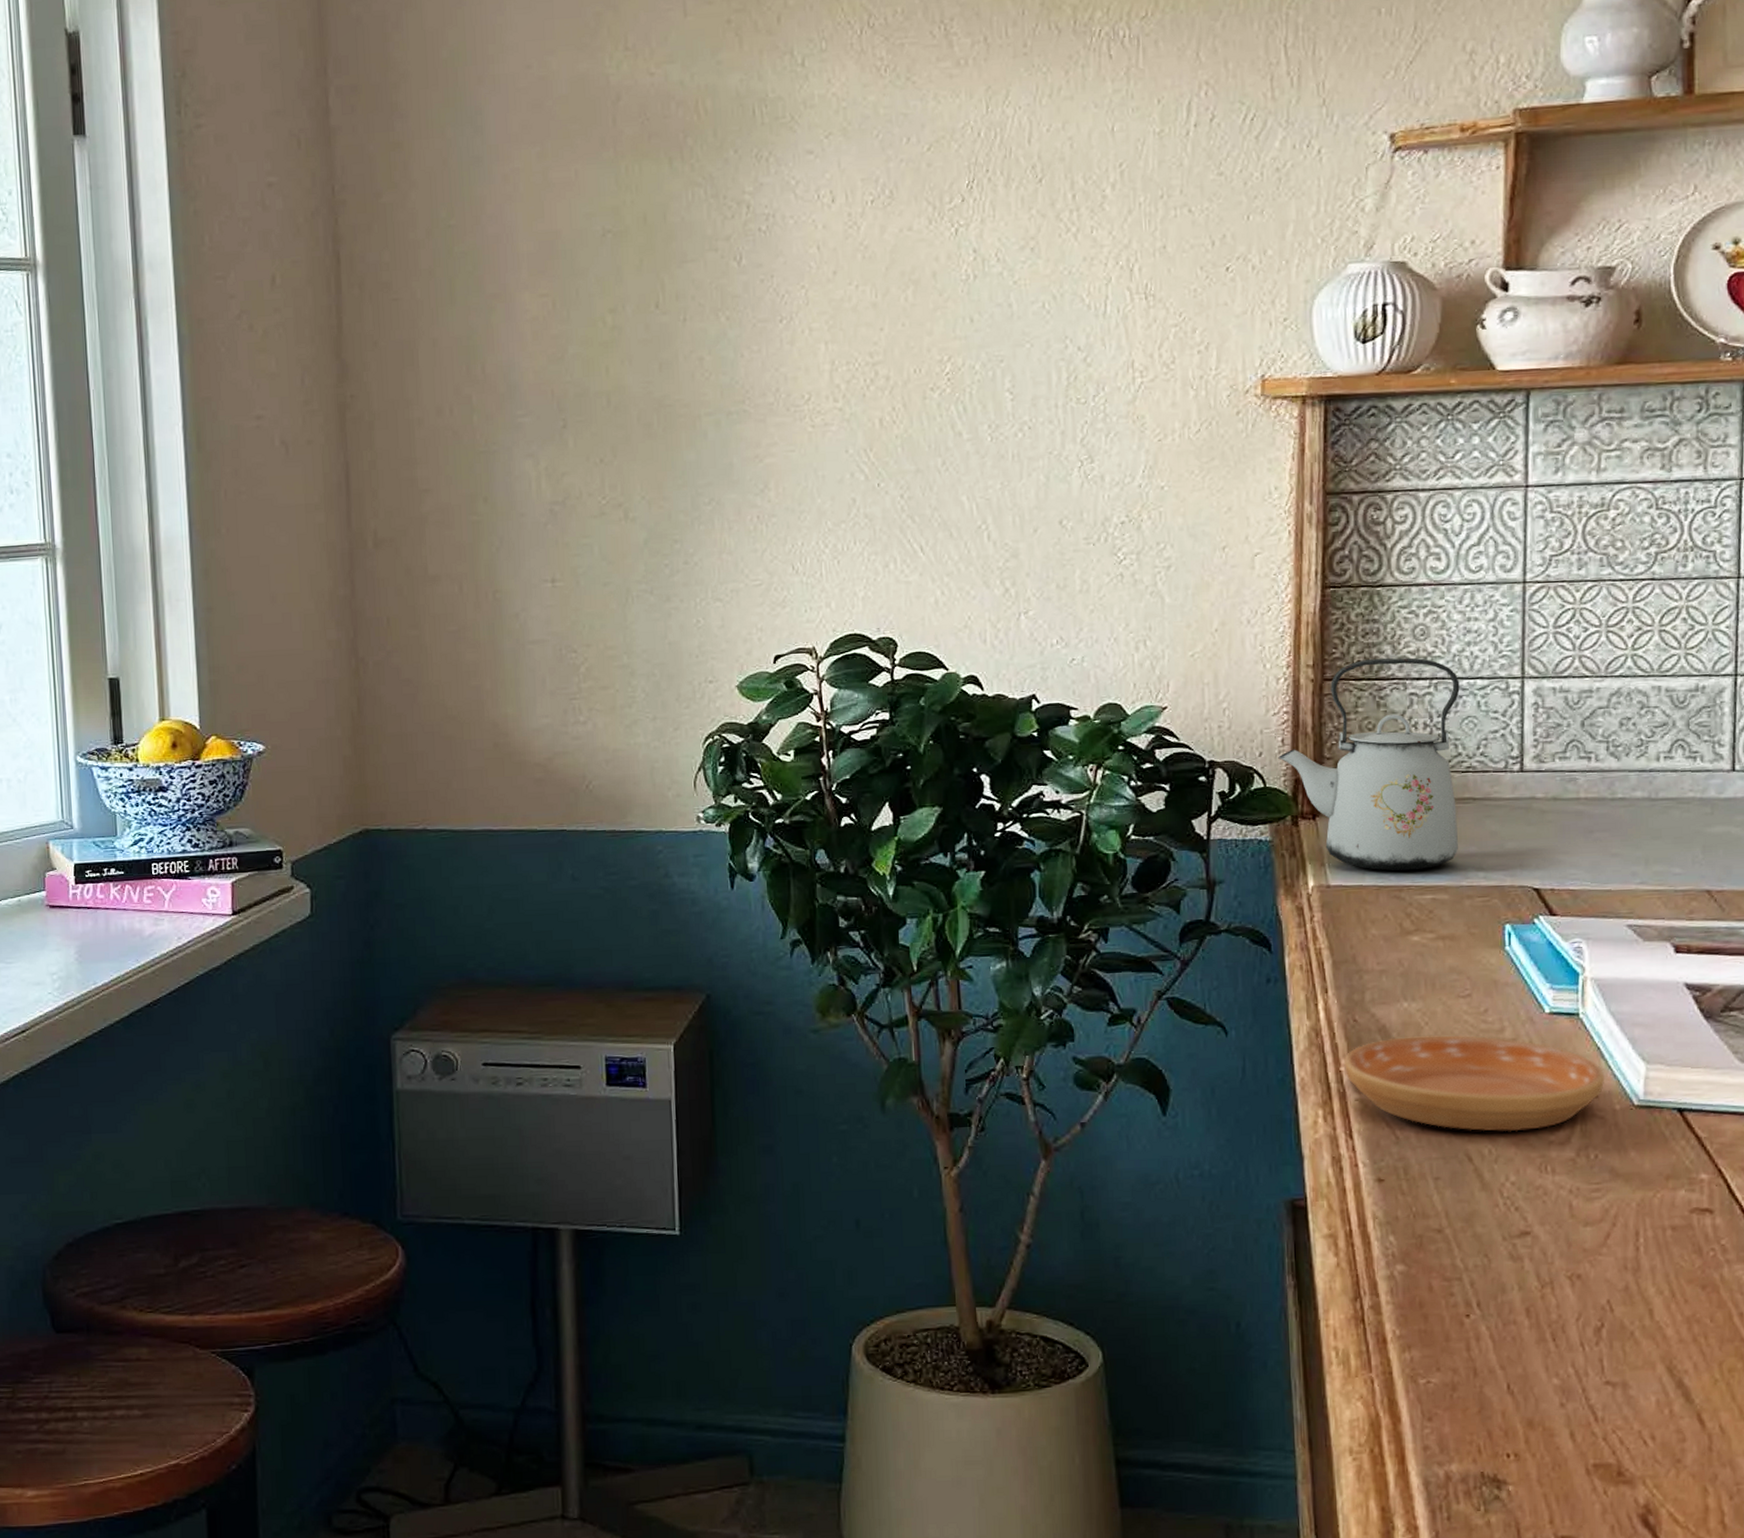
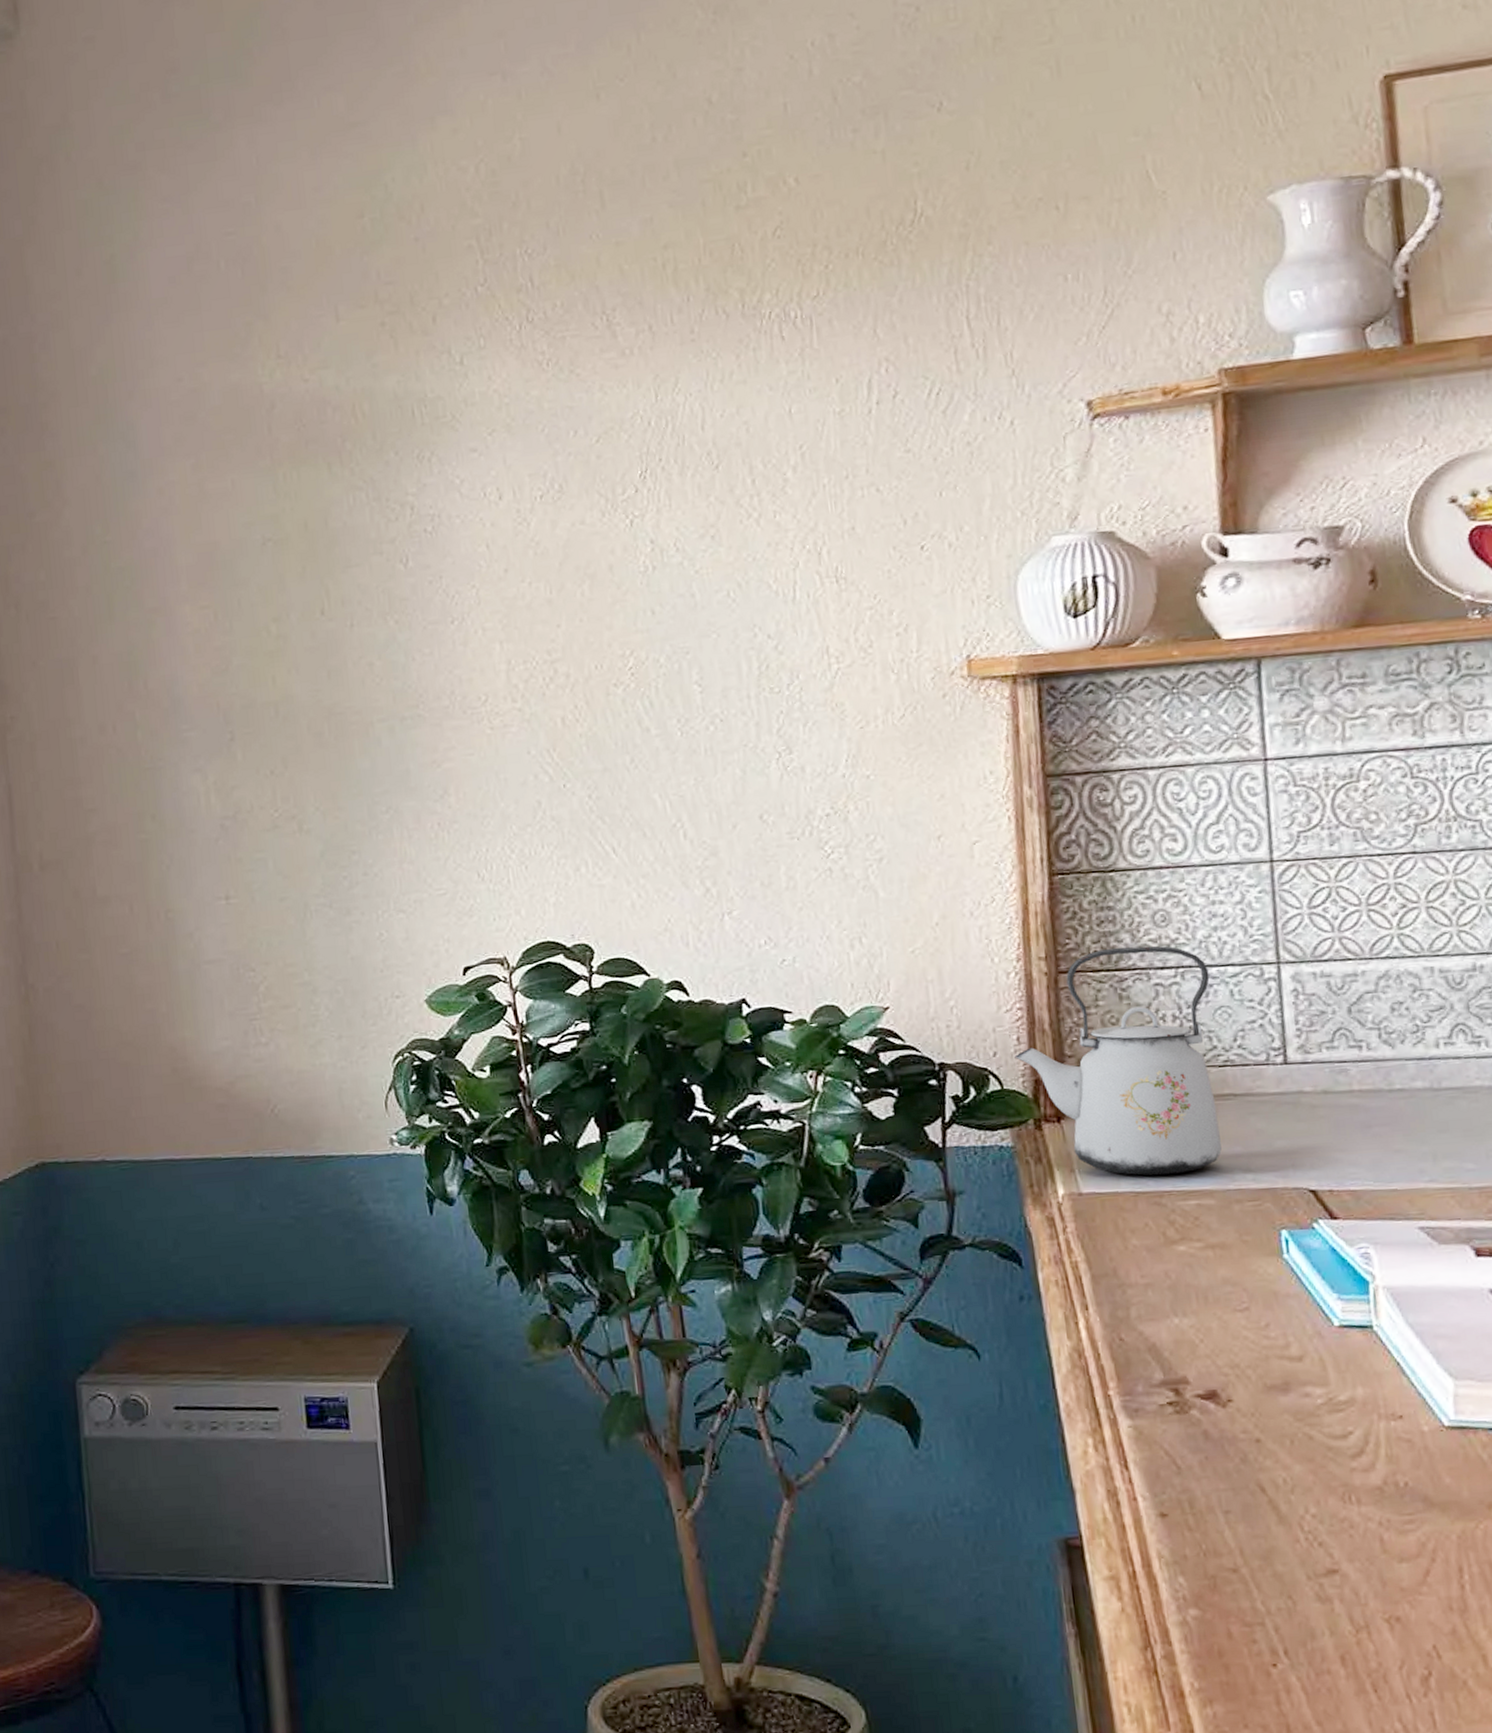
saucer: present [1343,1035,1605,1132] -> none [1111,1352,1409,1459]

